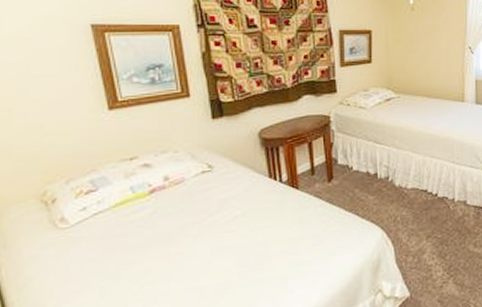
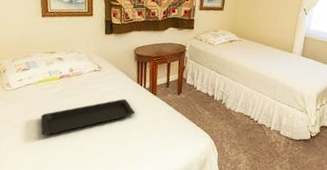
serving tray: none [125,203,272,283] -> present [40,99,135,135]

